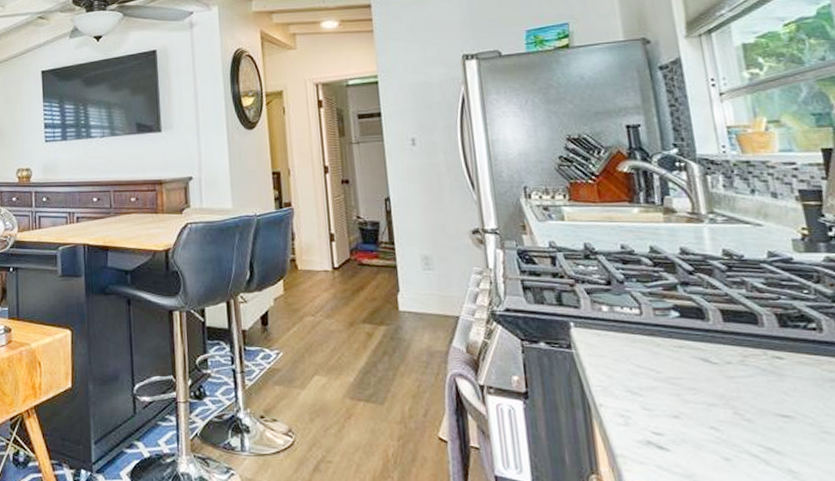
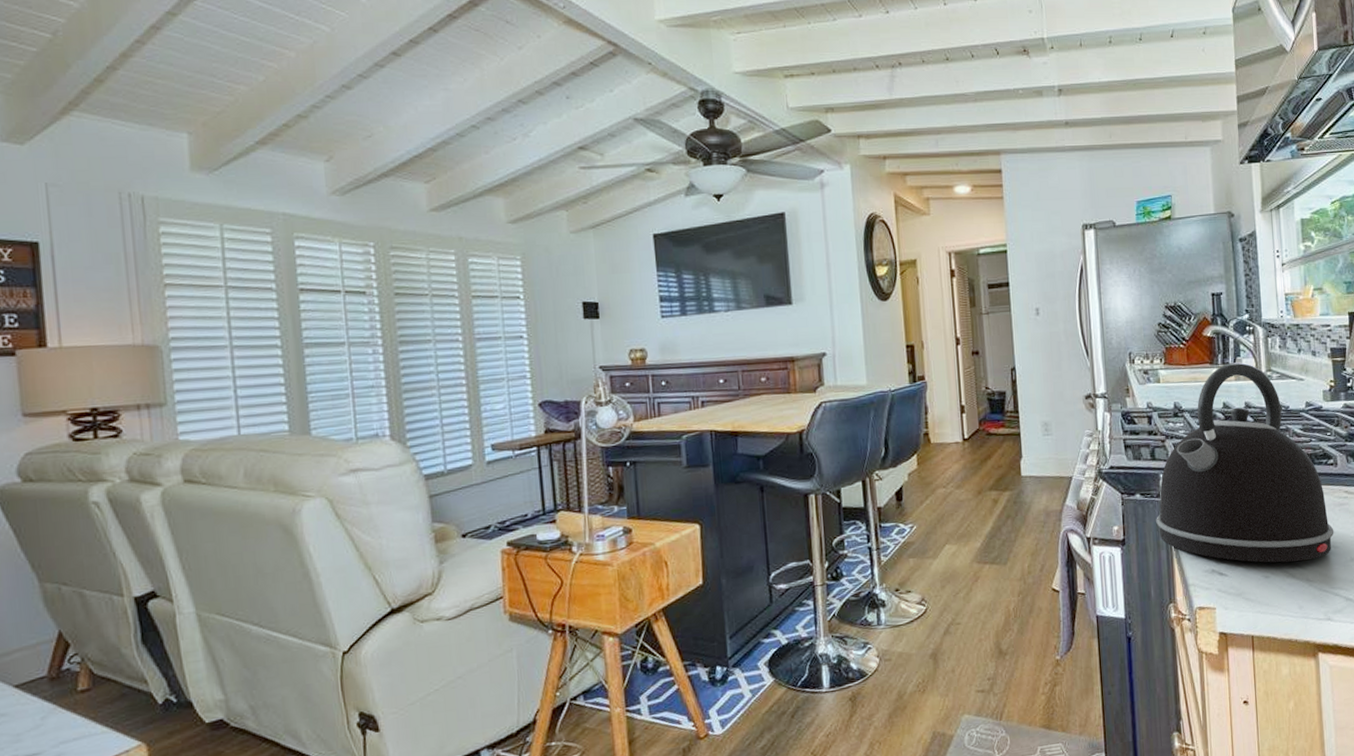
kettle: none [567,202,827,446] -> present [1156,362,1334,563]

